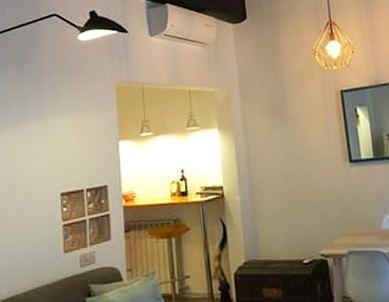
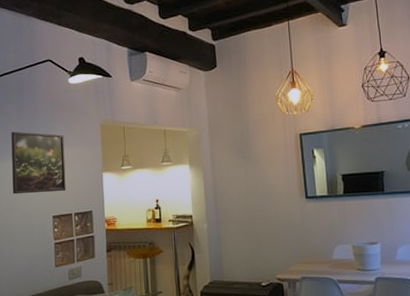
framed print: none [11,97,76,170] -> present [11,131,66,195]

